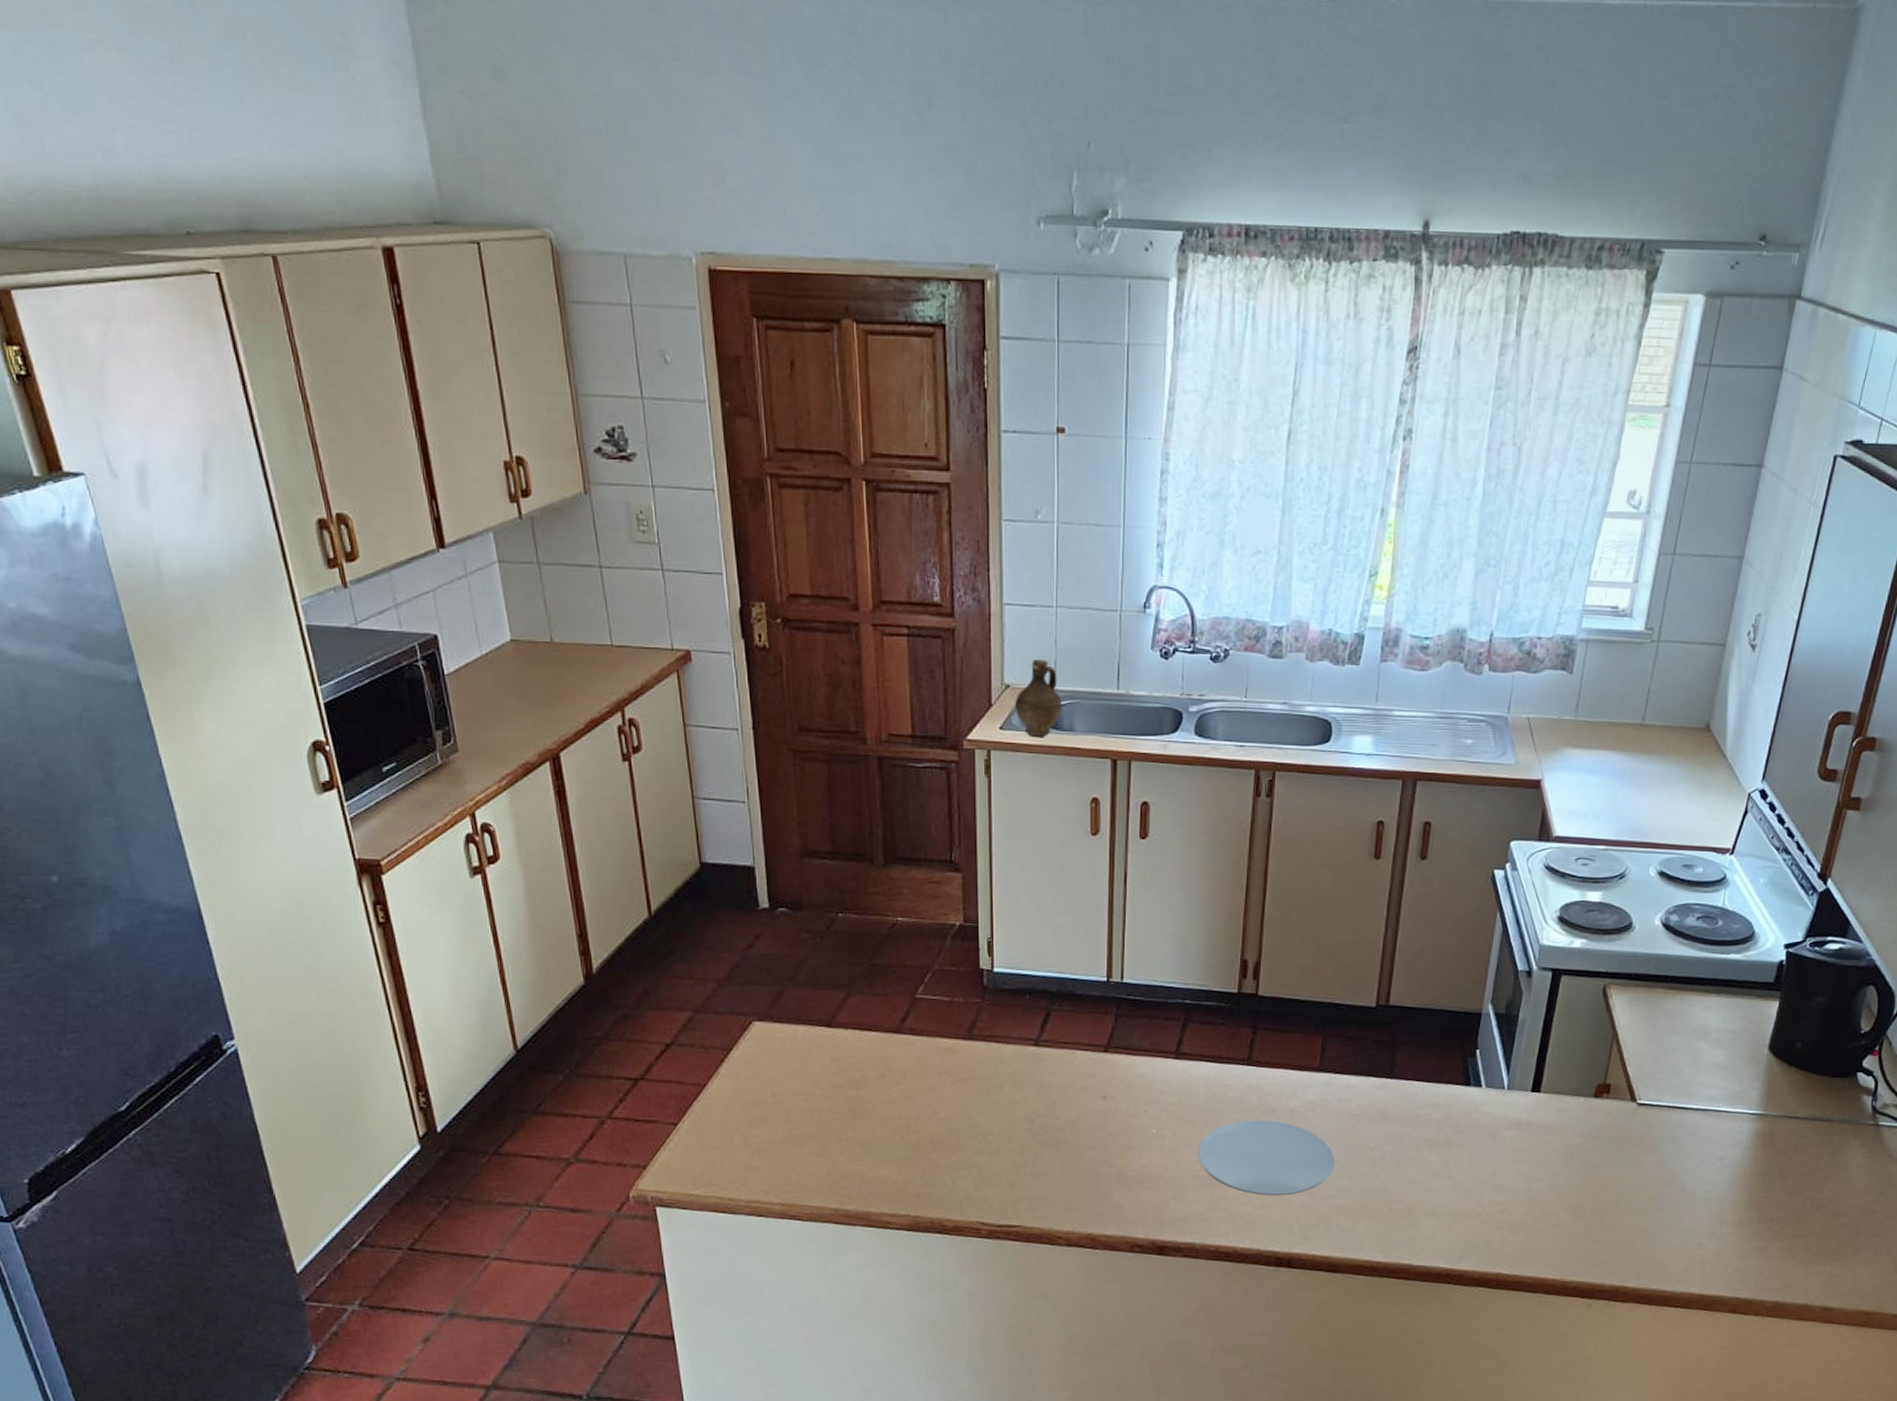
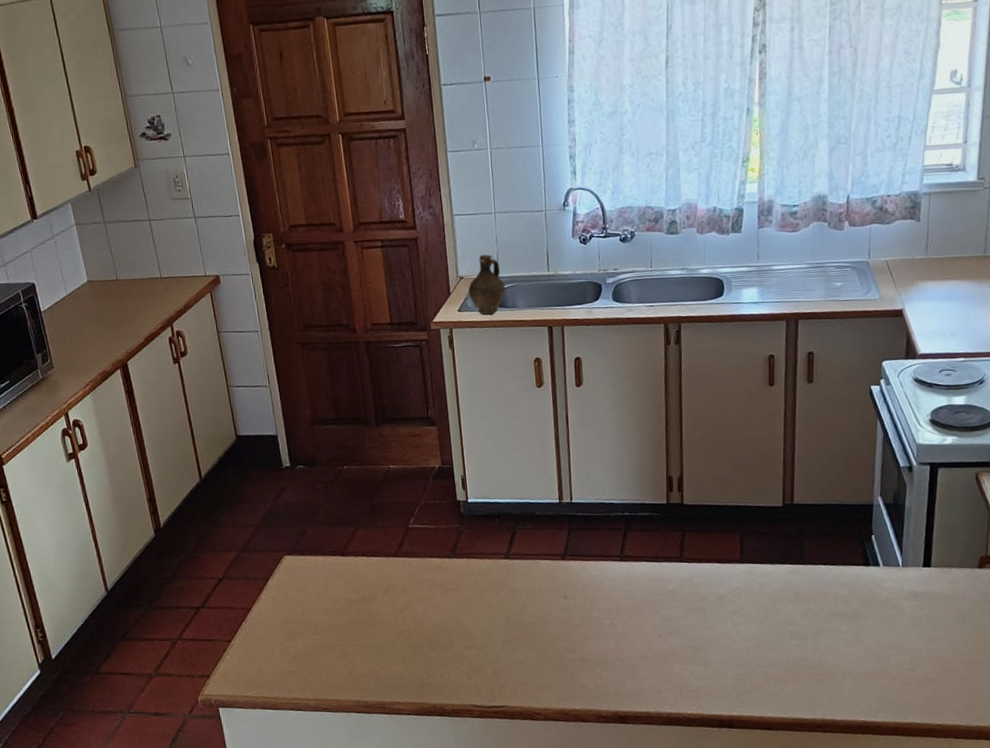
plate: present [1198,1119,1335,1196] -> none [645,606,761,669]

